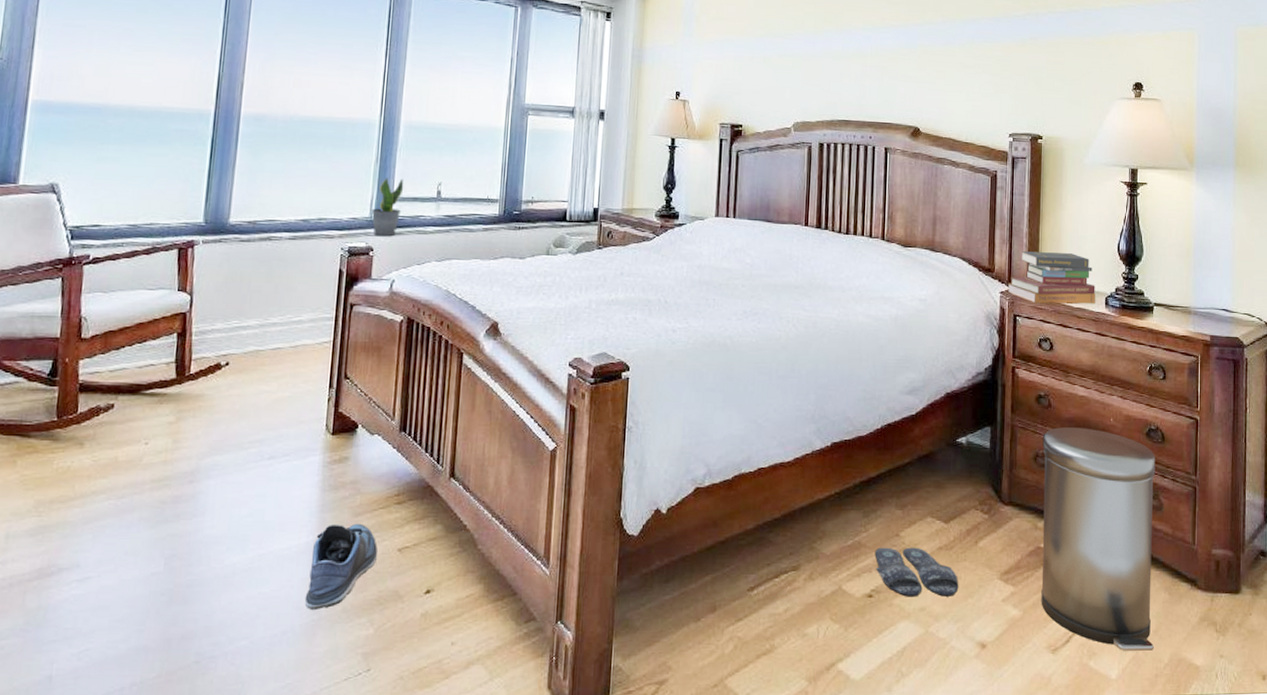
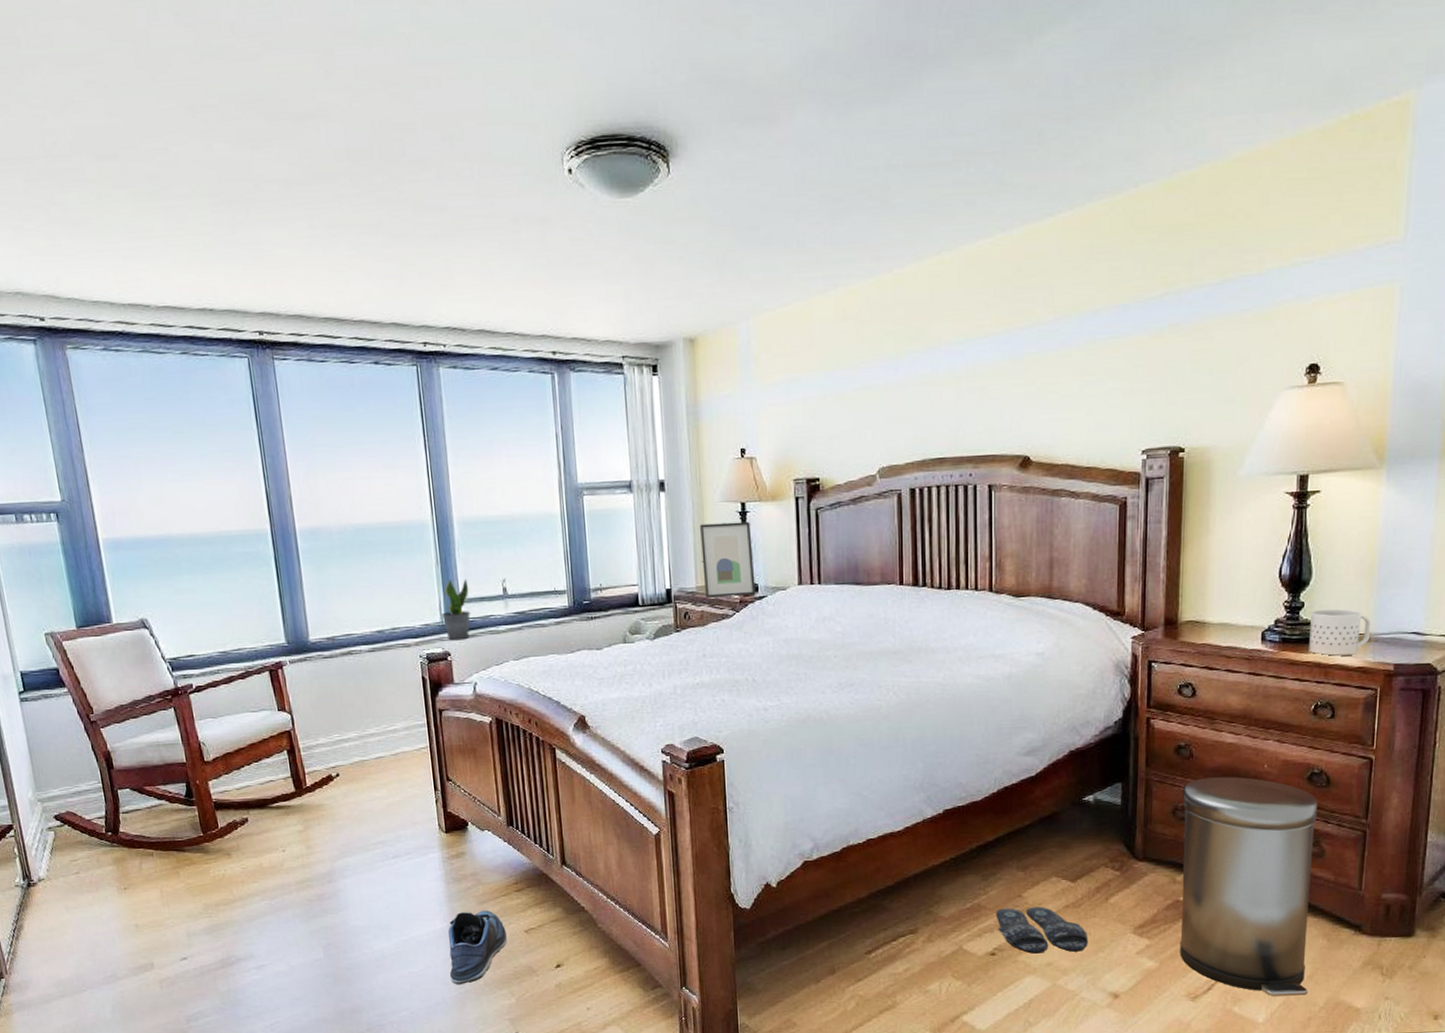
picture frame: none [629,153,679,222] -> present [699,521,756,598]
books: present [1007,251,1095,304] -> none [1140,585,1250,646]
mug: none [1143,282,1191,324] -> present [1309,608,1371,656]

